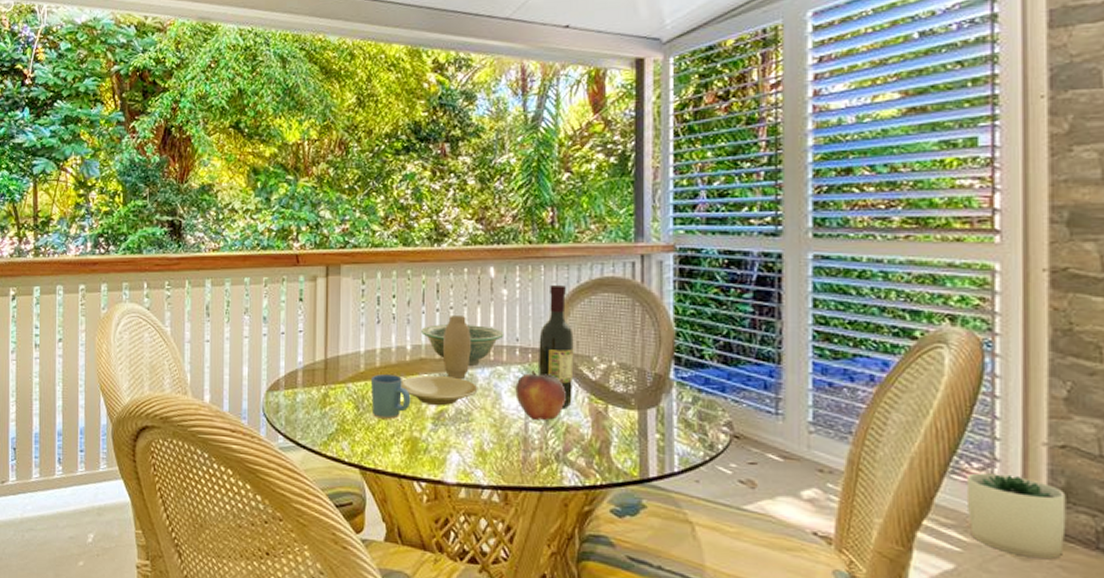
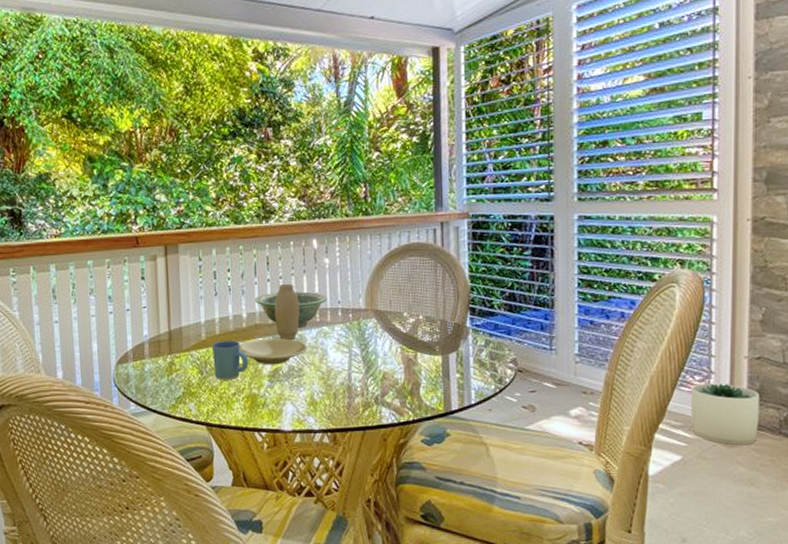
fruit: present [515,370,566,421] -> none [339,328,382,371]
wine bottle: present [539,284,574,410] -> none [357,251,388,360]

